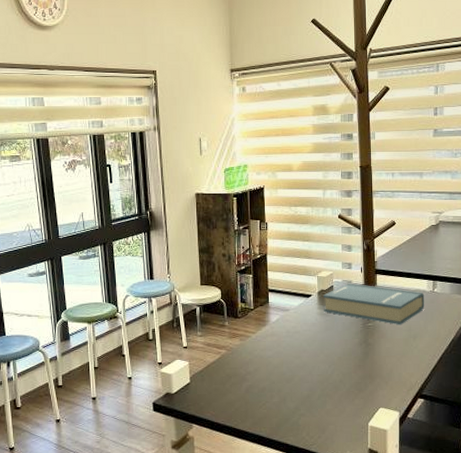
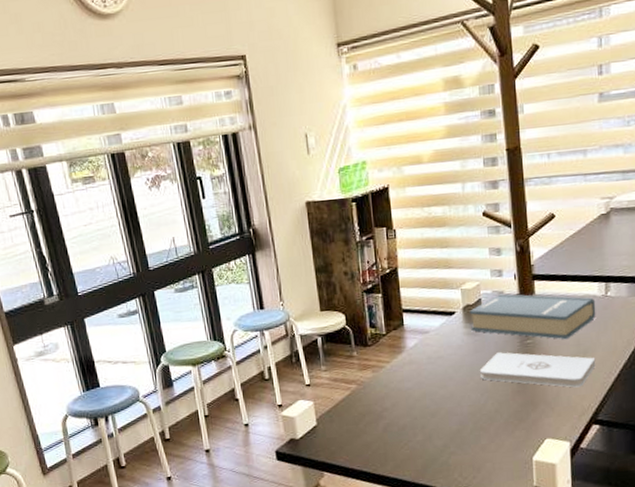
notepad: none [328,332,423,366] -> present [479,352,596,388]

